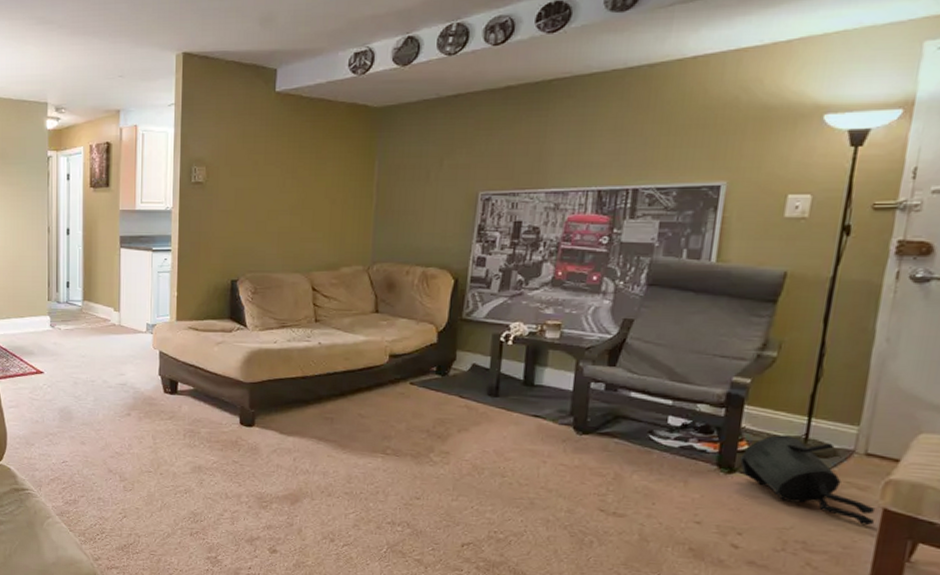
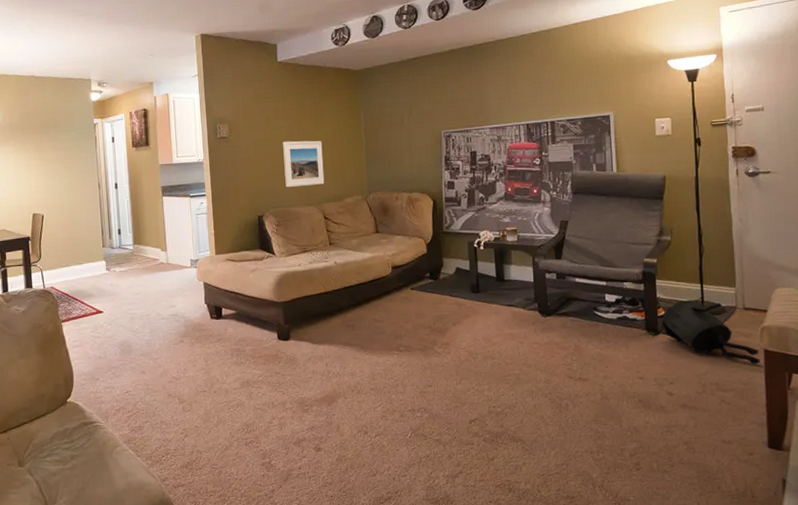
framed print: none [269,192,321,249] -> present [283,140,325,188]

